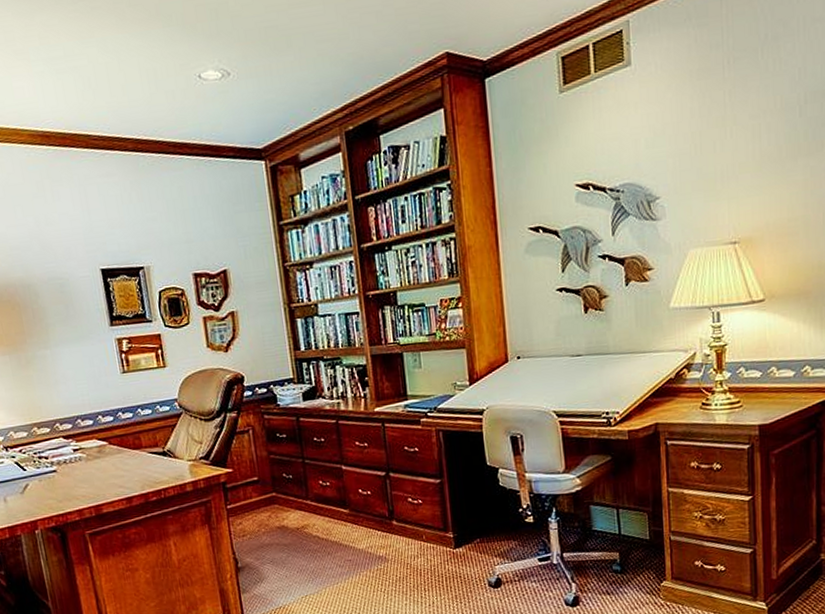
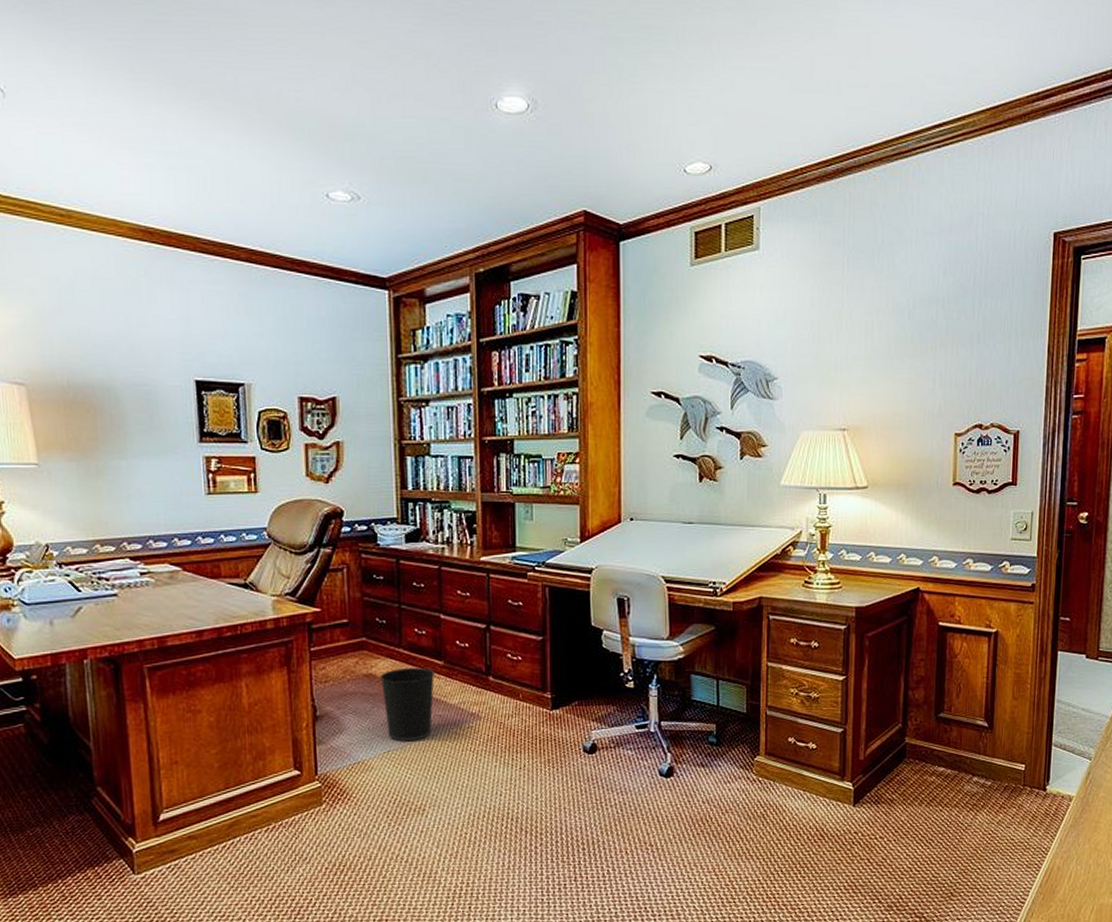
wastebasket: none [292,516,344,586] -> present [380,667,436,742]

